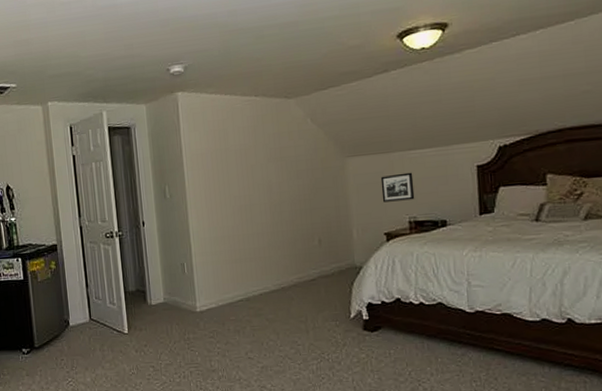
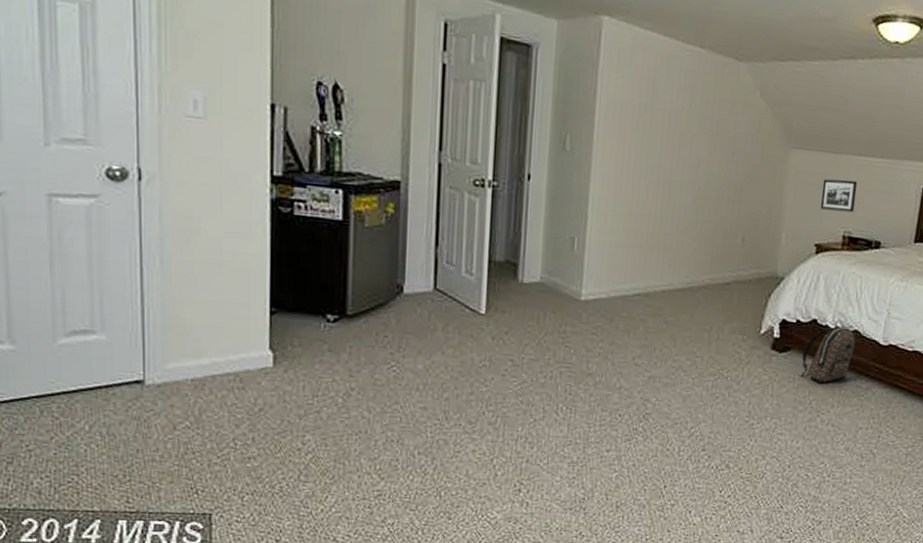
backpack: none [393,296,442,355] -> present [801,320,856,384]

